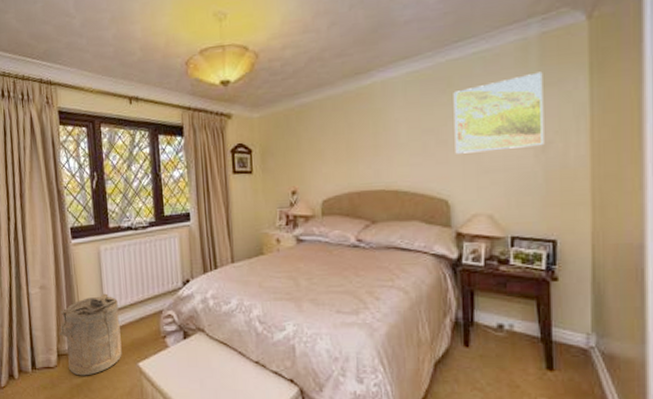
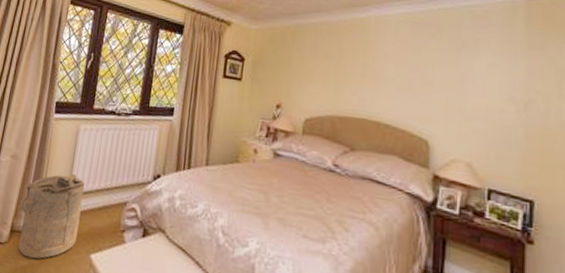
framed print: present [453,72,545,154] -> none [439,33,528,103]

